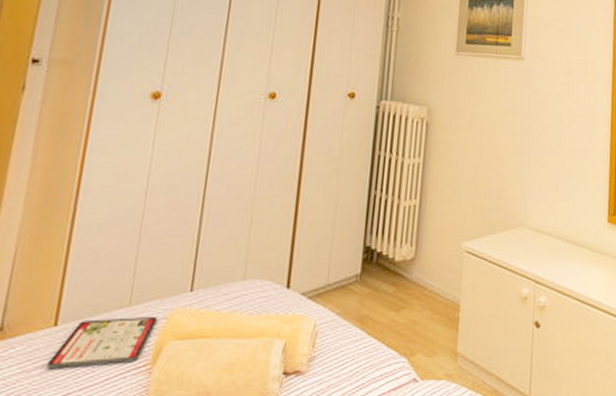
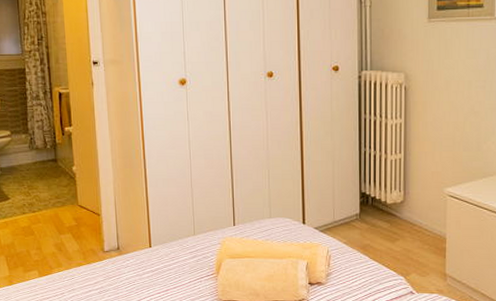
tablet: present [46,316,158,368] -> none [150,242,215,274]

